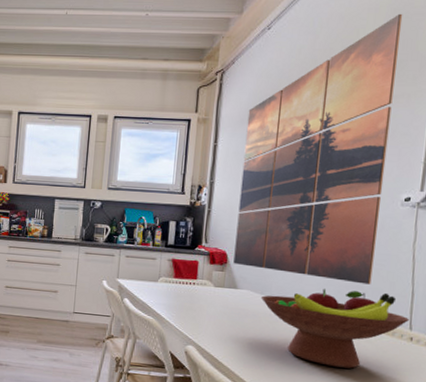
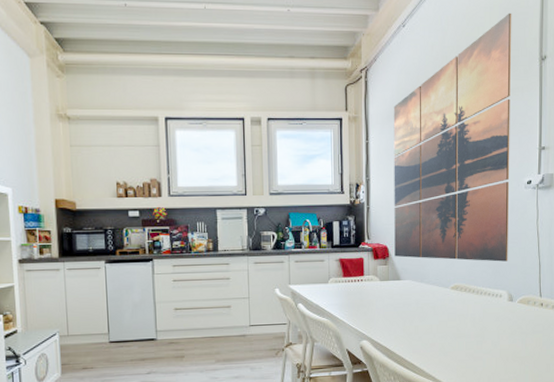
fruit bowl: present [260,288,409,369] -> none [421,267,539,339]

